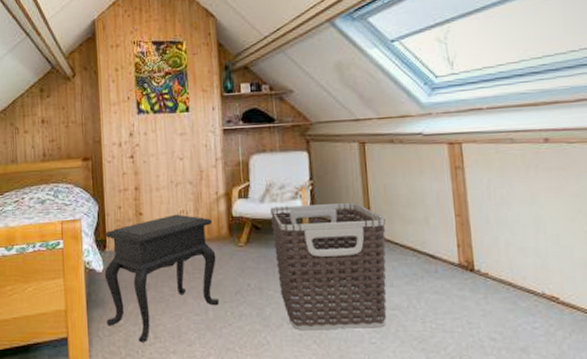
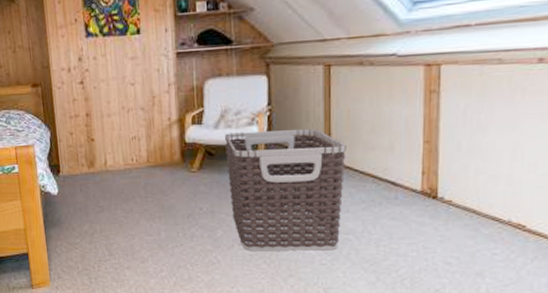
side table: present [104,214,220,342] -> none [58,140,172,258]

